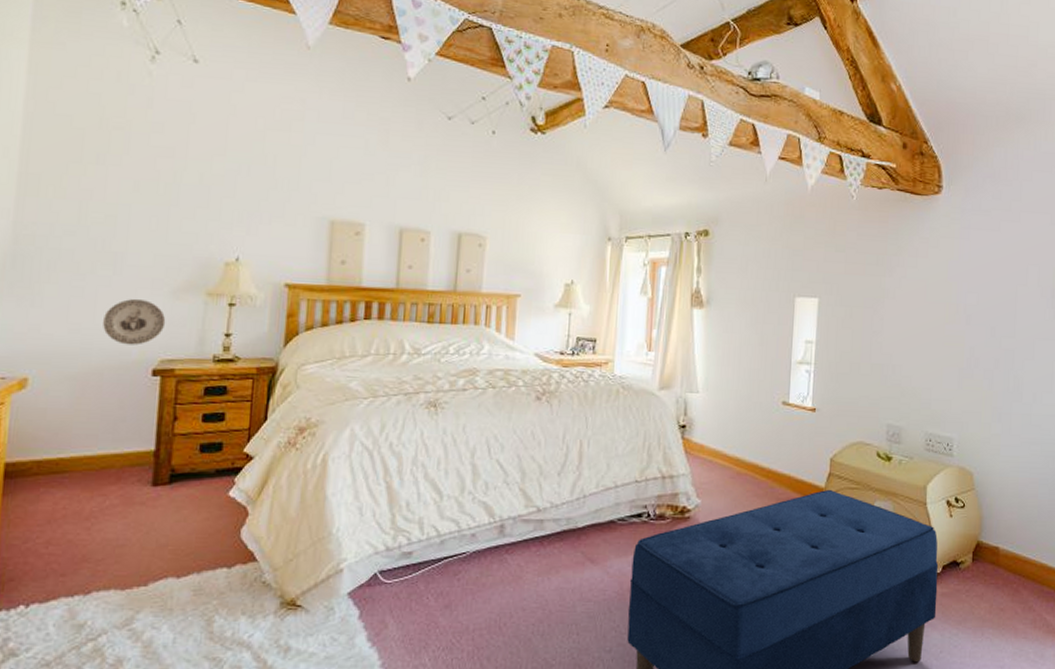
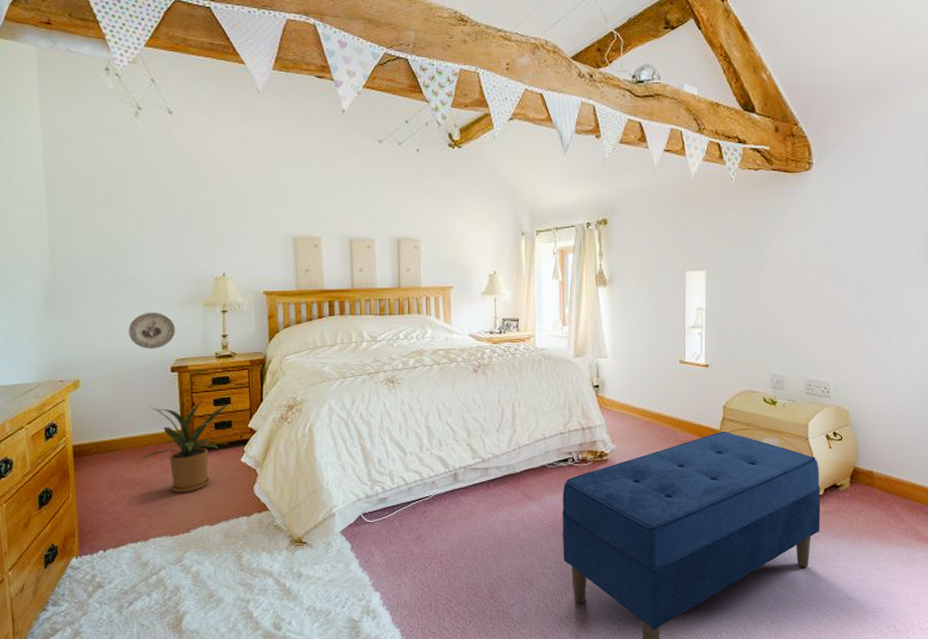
house plant: none [94,413,227,533] -> present [140,399,233,493]

